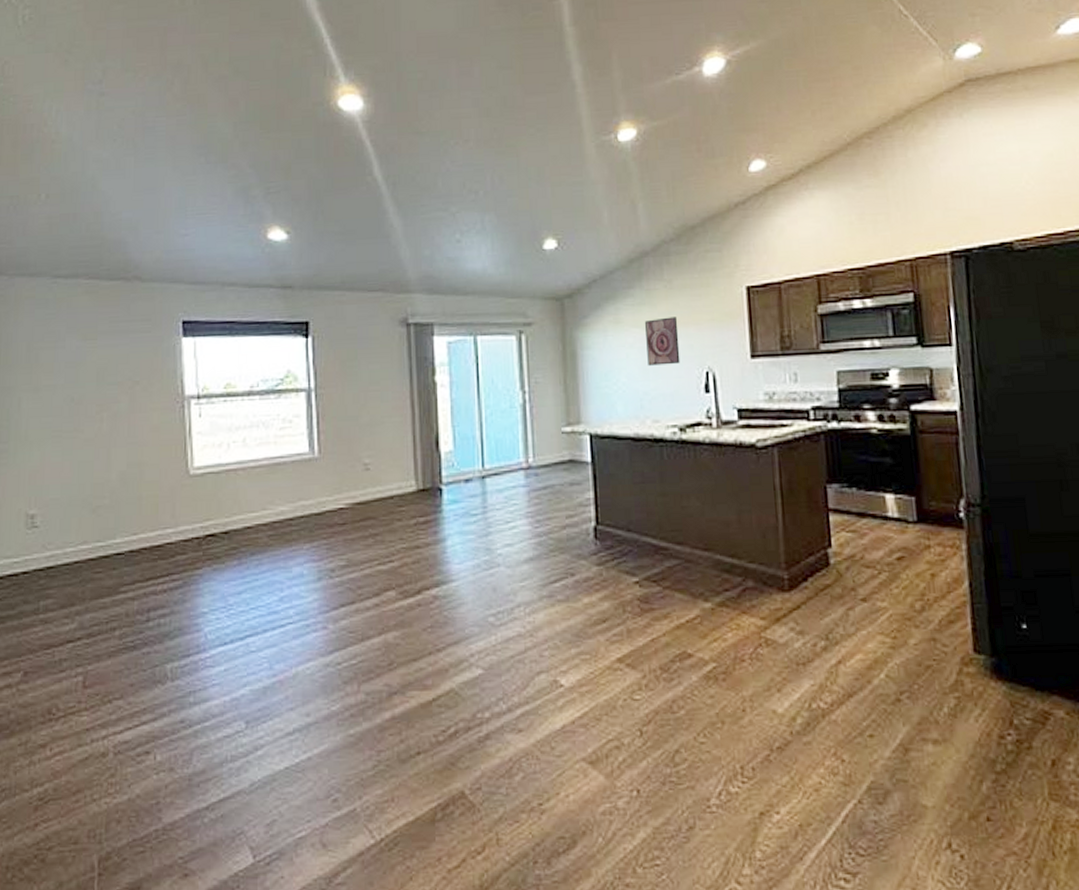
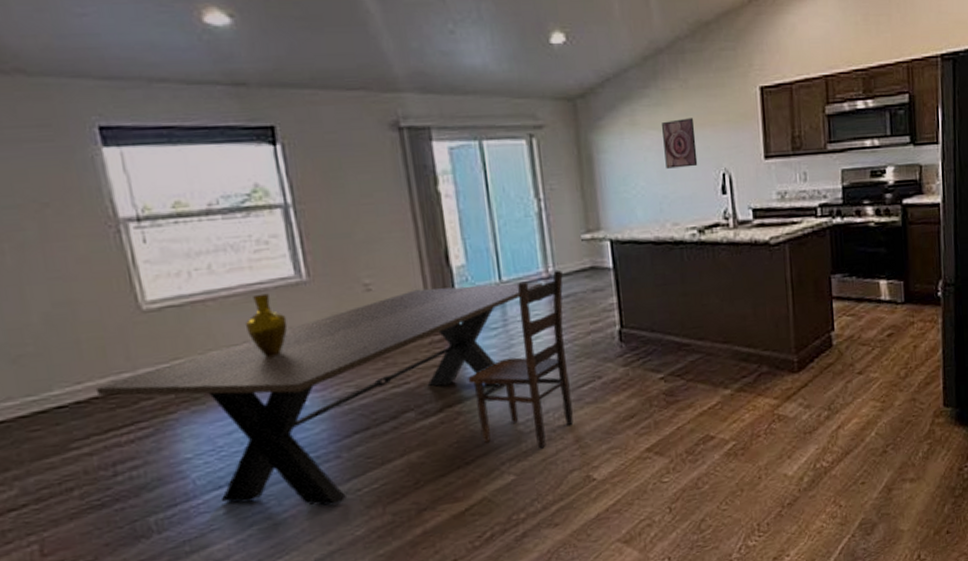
dining table: none [146,471,522,676] -> present [95,282,543,506]
vase: none [264,466,298,524] -> present [244,293,288,357]
chair: none [446,460,544,644] -> present [468,269,574,449]

